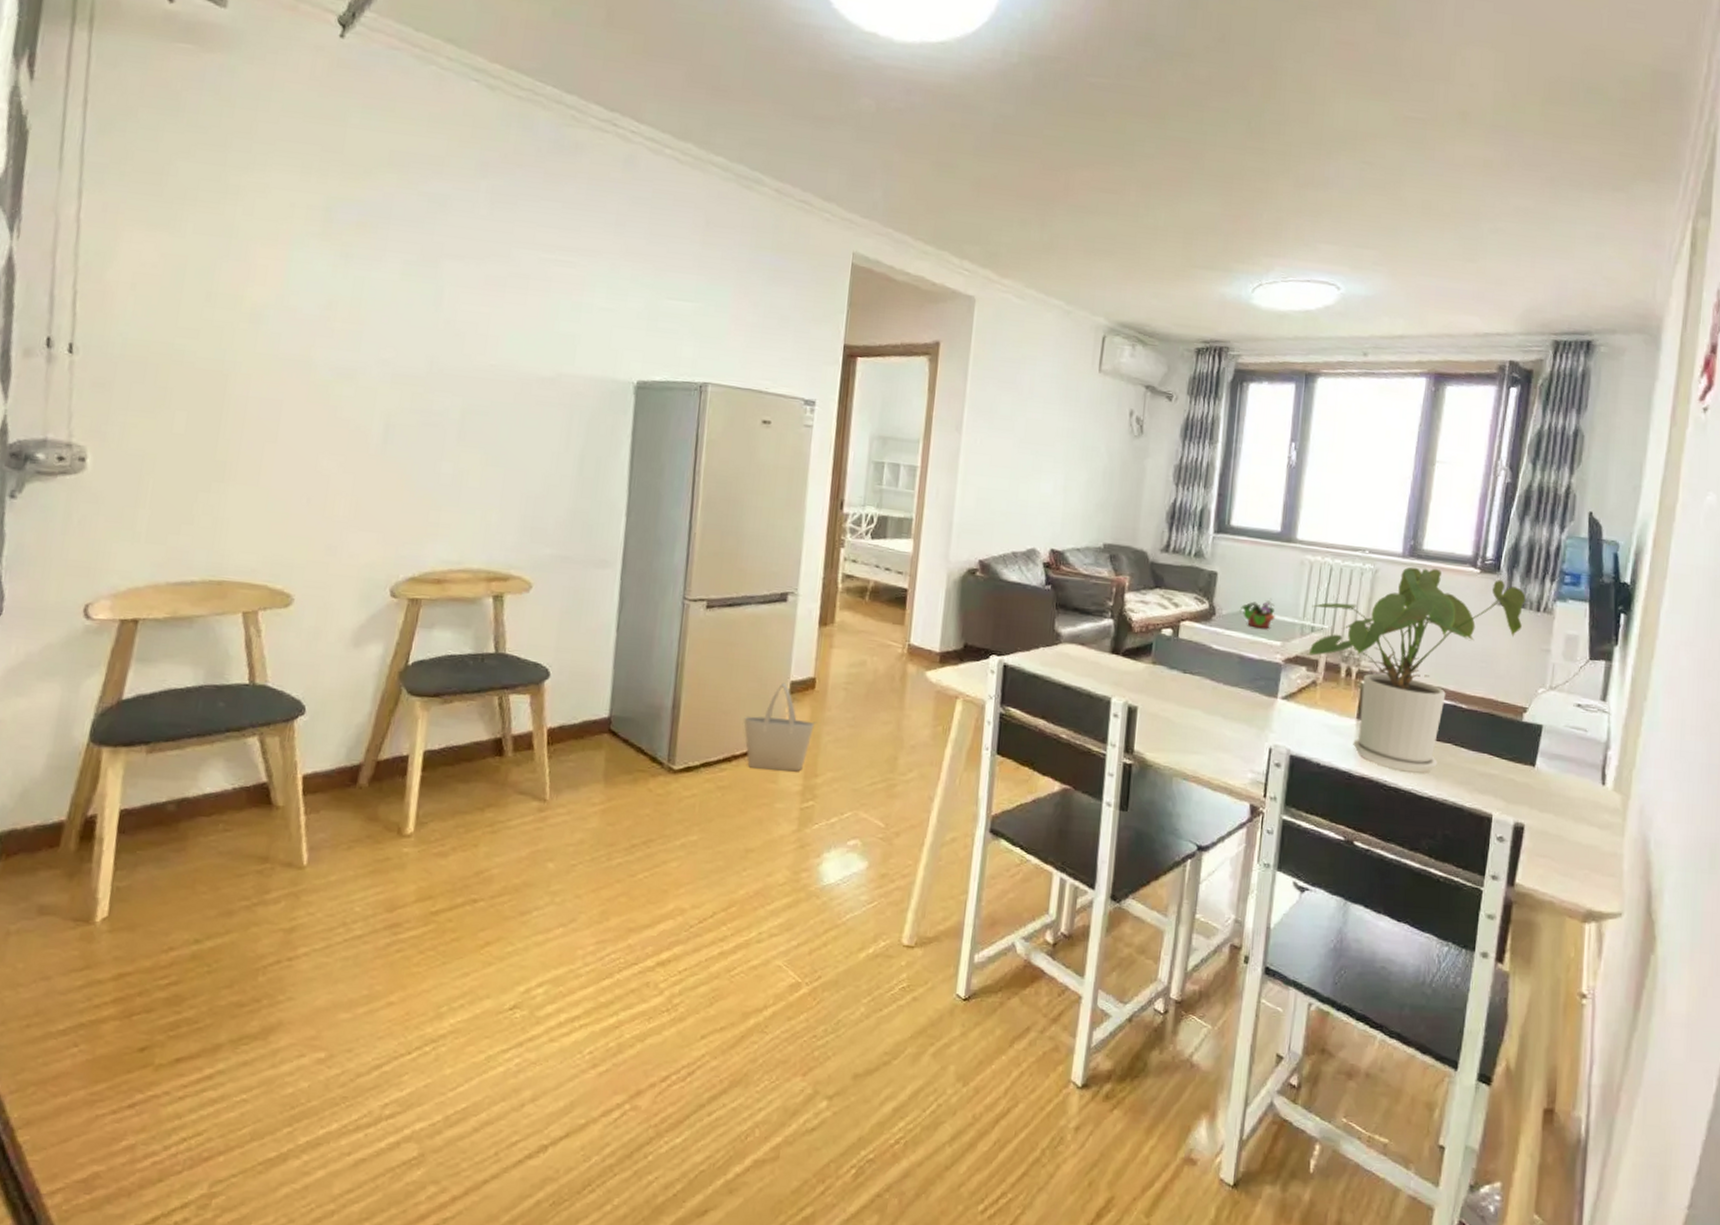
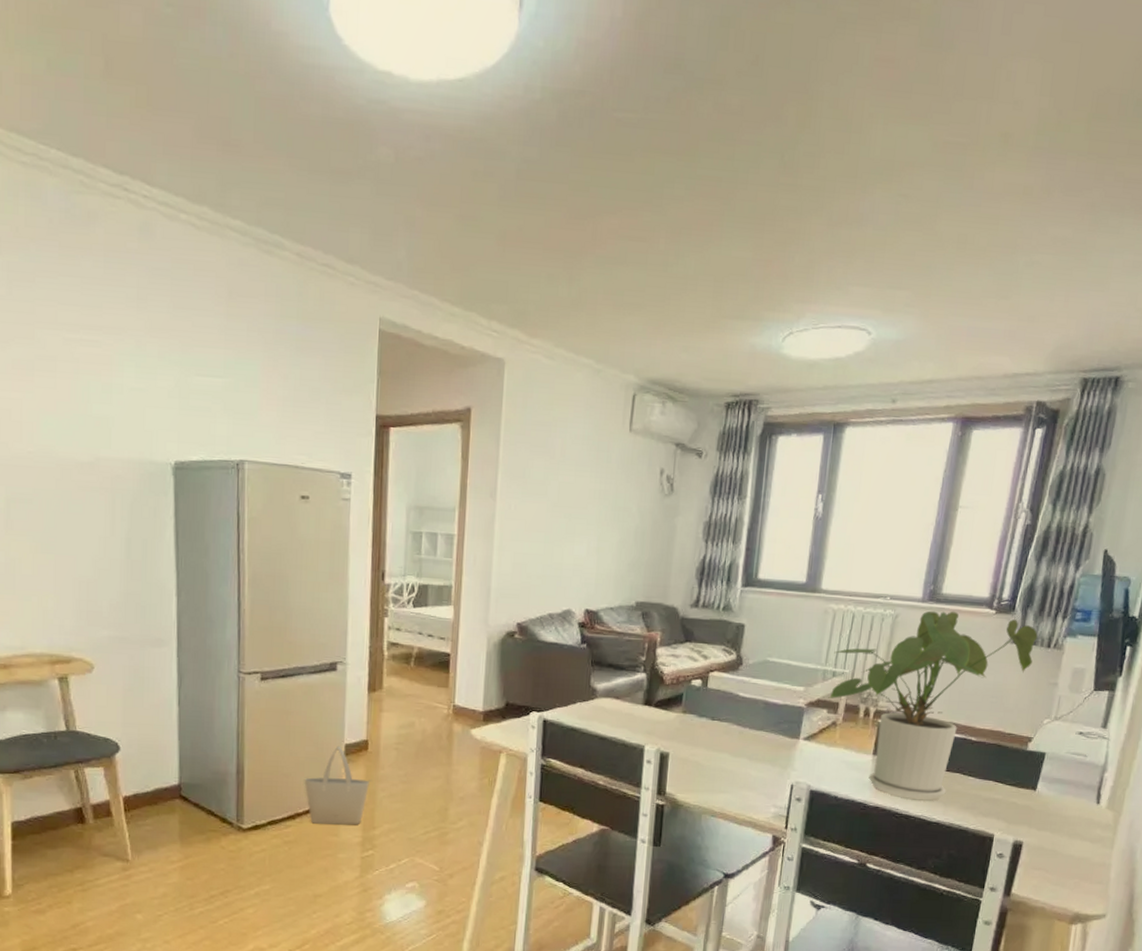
potted flower: present [1239,598,1276,630] -> none [765,646,800,676]

